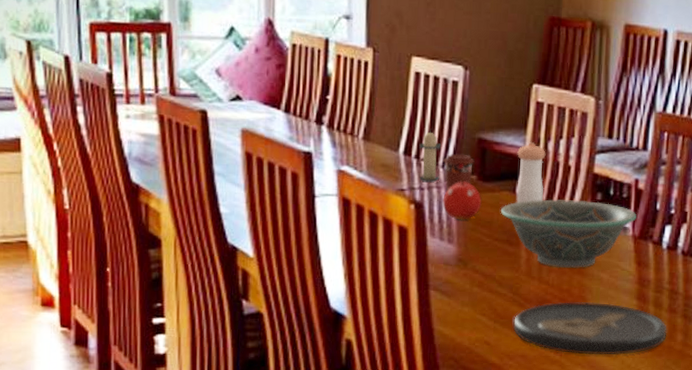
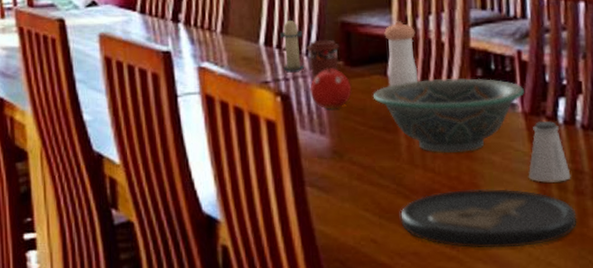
saltshaker: none [630,244,667,300] -> present [528,120,571,183]

